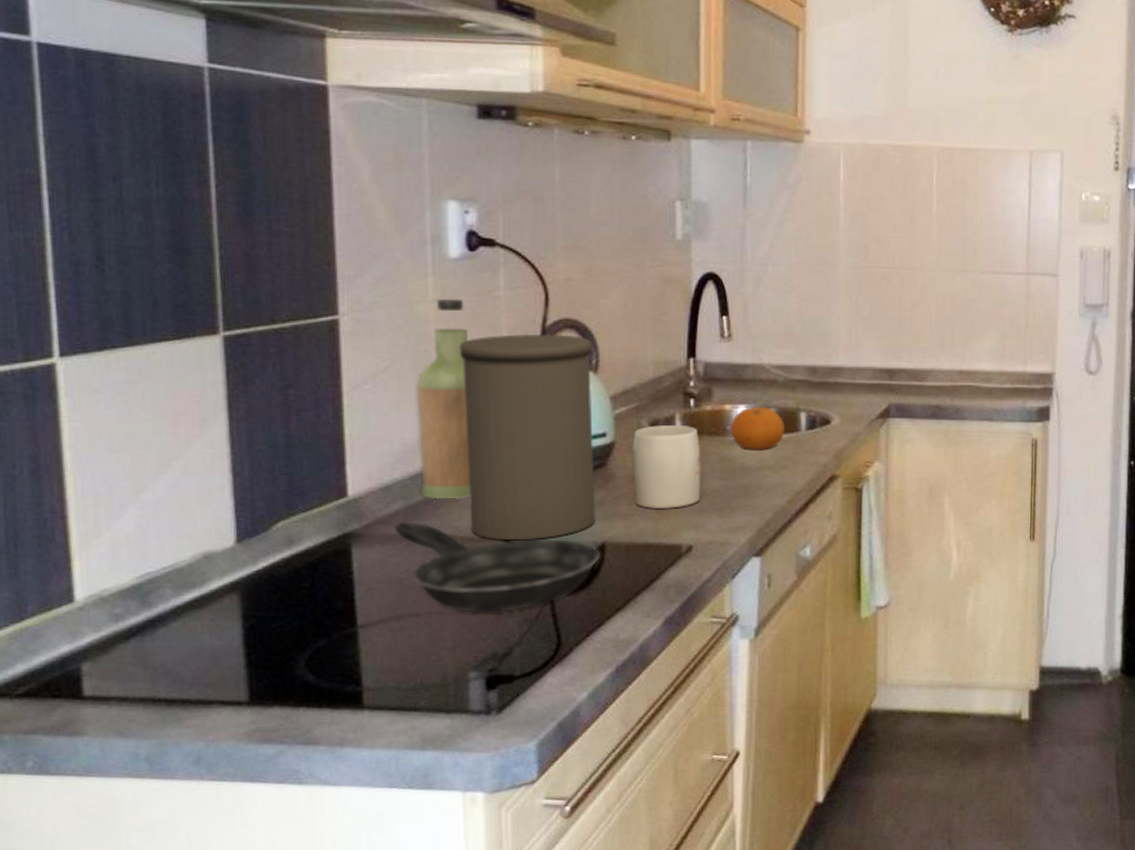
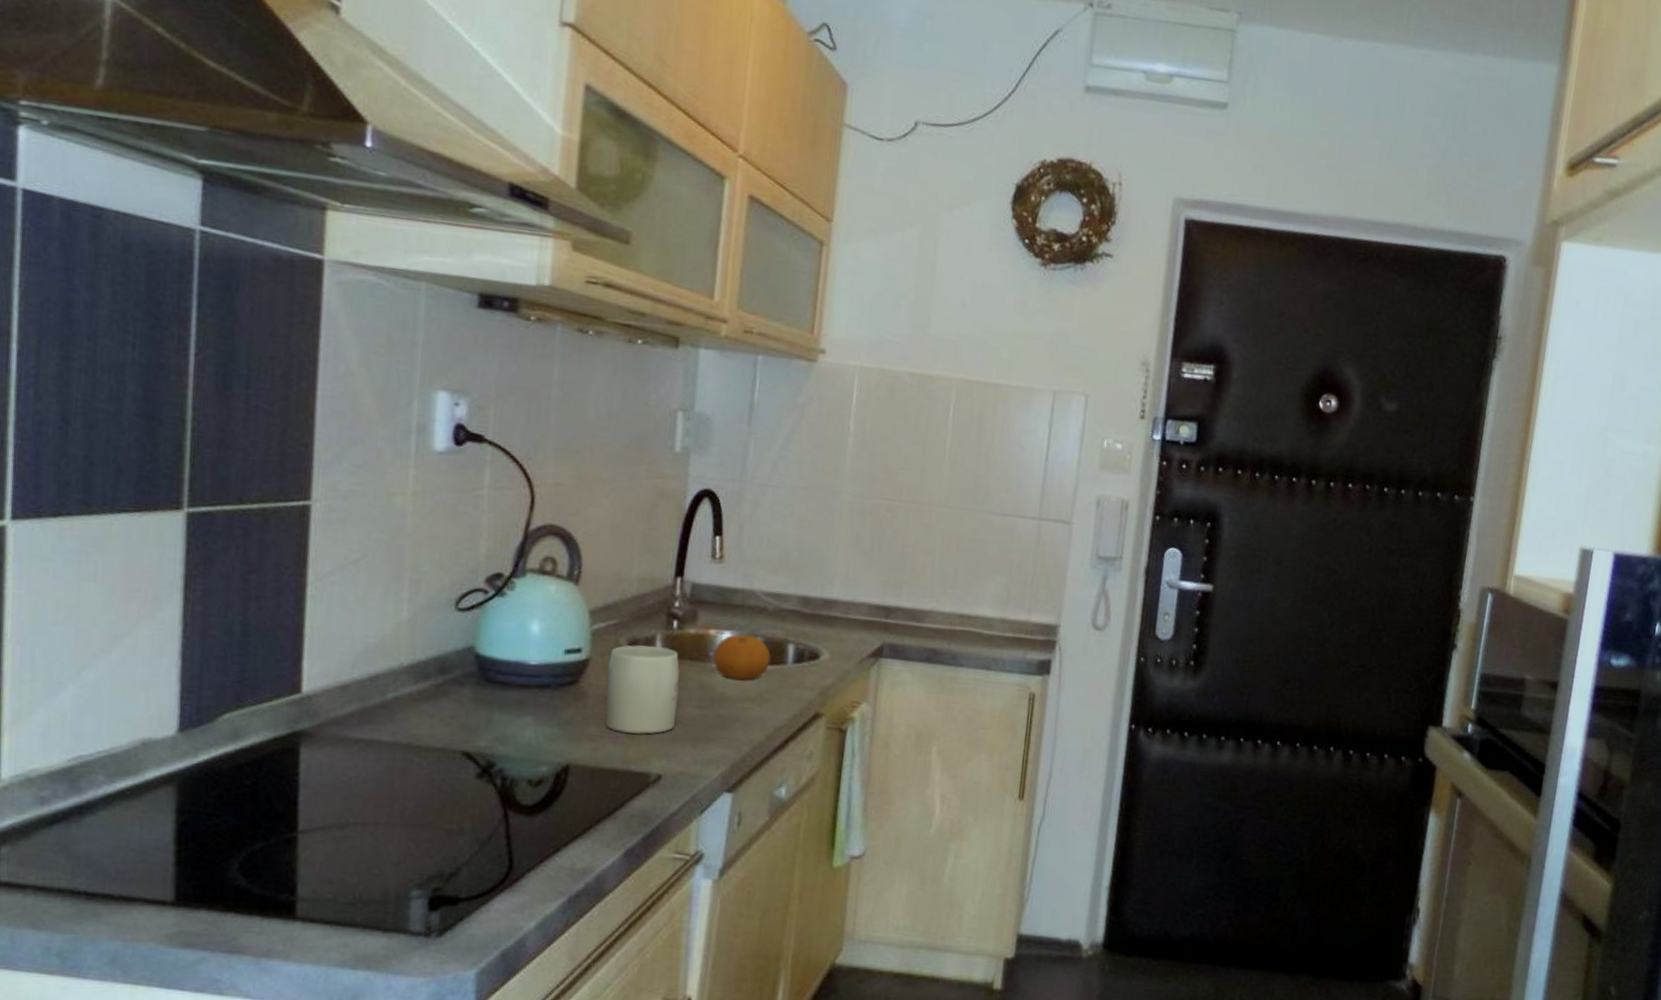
frying pan: present [395,522,601,613] -> none [348,724,564,829]
bottle: present [416,298,471,499] -> none [378,493,446,706]
canister: present [459,334,597,541] -> none [428,536,576,756]

